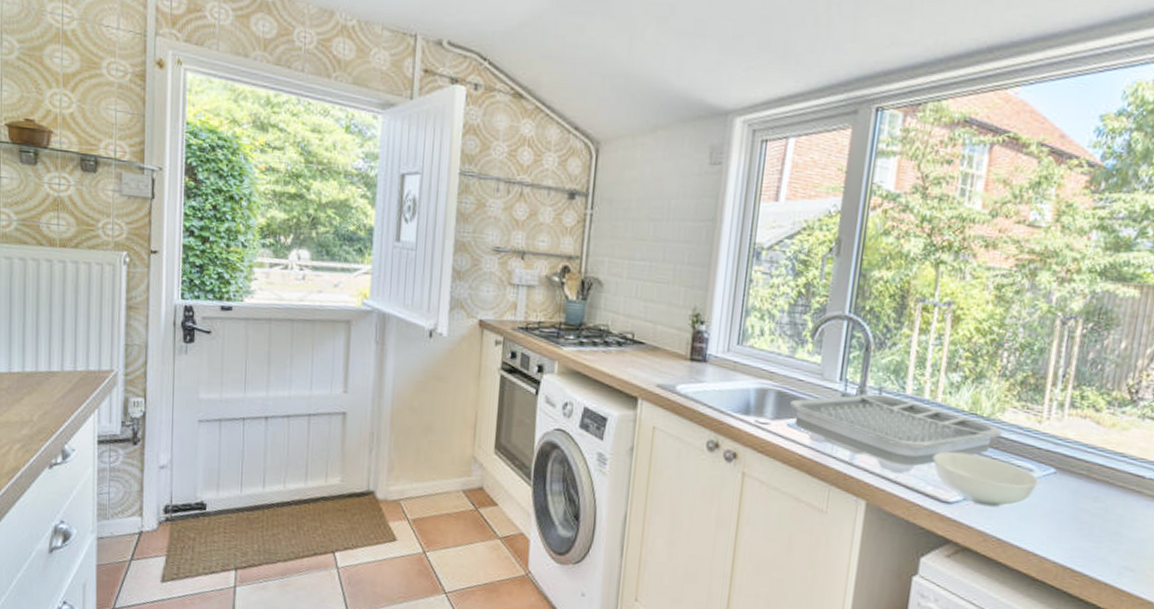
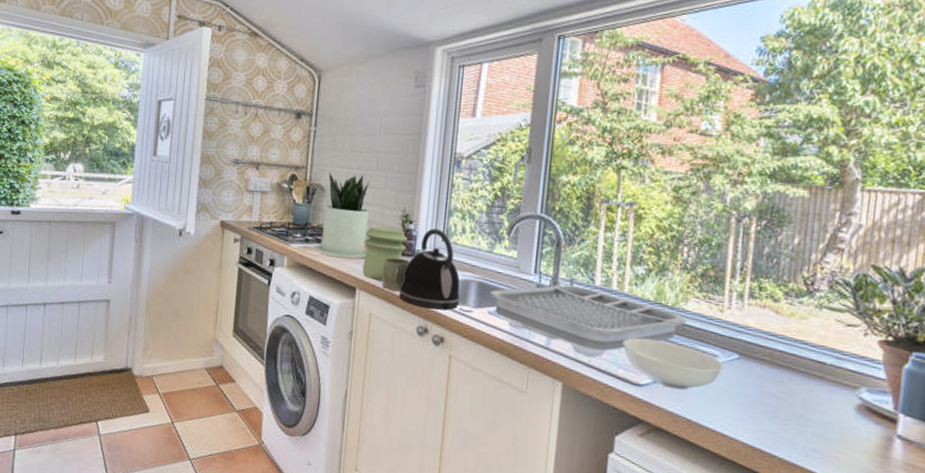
planter: none [592,263,656,365] -> present [316,171,370,260]
jar: none [645,326,698,390] -> present [362,226,407,282]
mug: none [667,363,701,402] -> present [382,257,410,291]
kettle: none [687,329,757,423] -> present [399,228,461,310]

